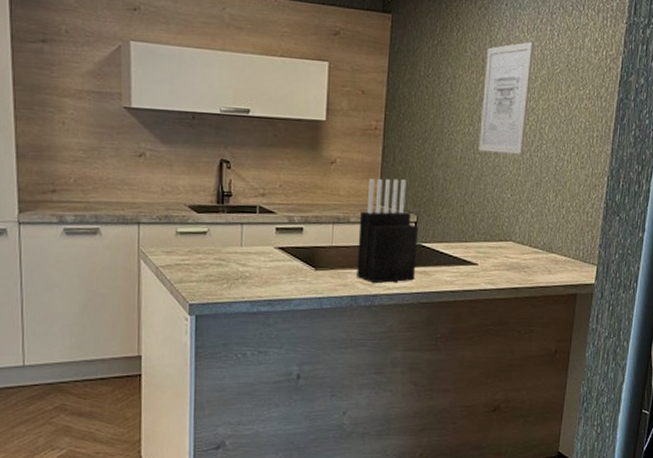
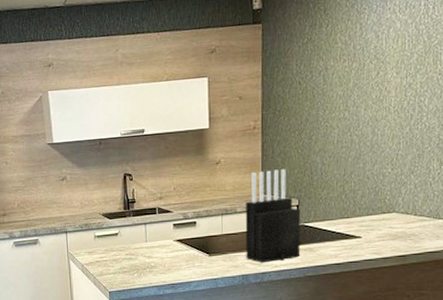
wall art: present [479,41,534,154] -> none [355,19,407,133]

